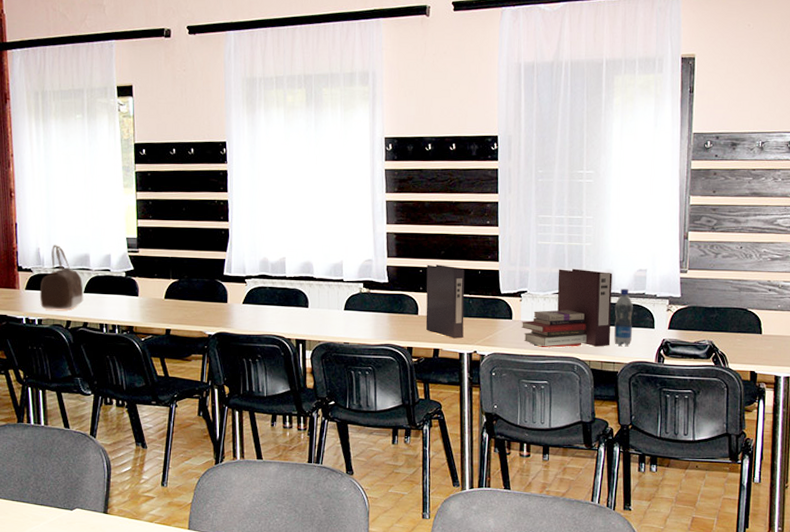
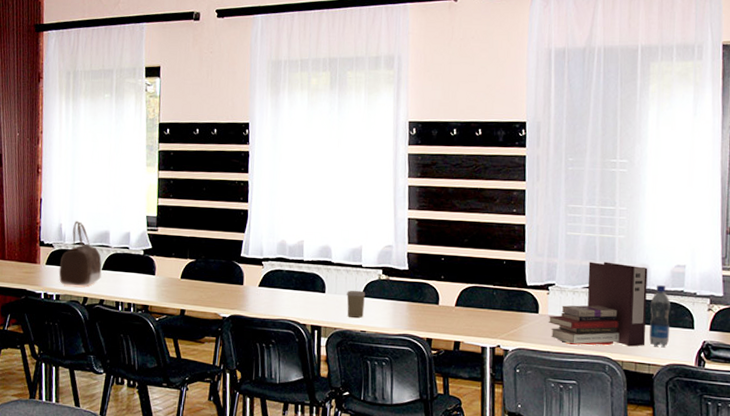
cup: none [329,304,348,330] -> present [346,290,366,318]
binder: present [425,264,465,339] -> none [446,252,489,332]

